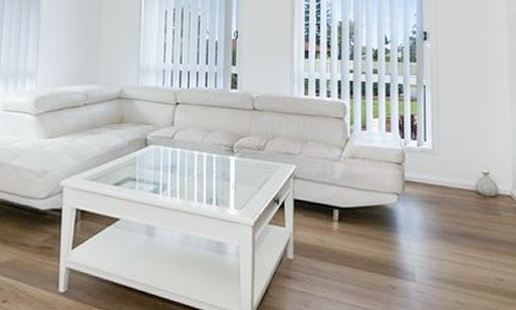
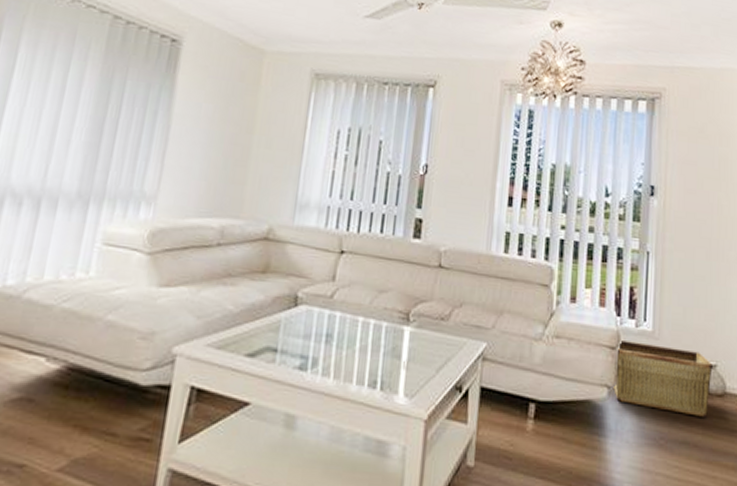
hamper: none [401,156,487,214] -> present [612,339,714,417]

